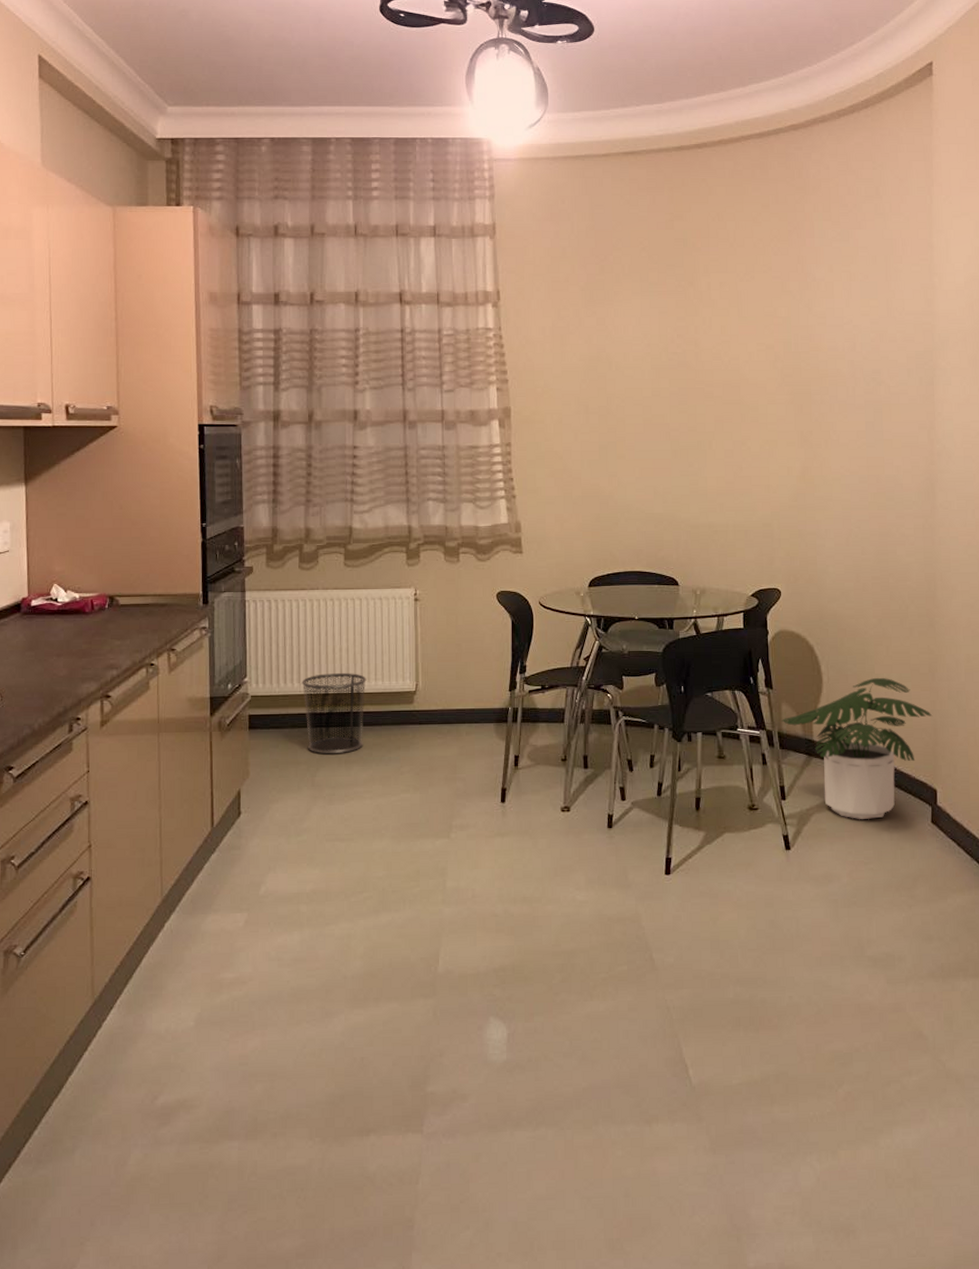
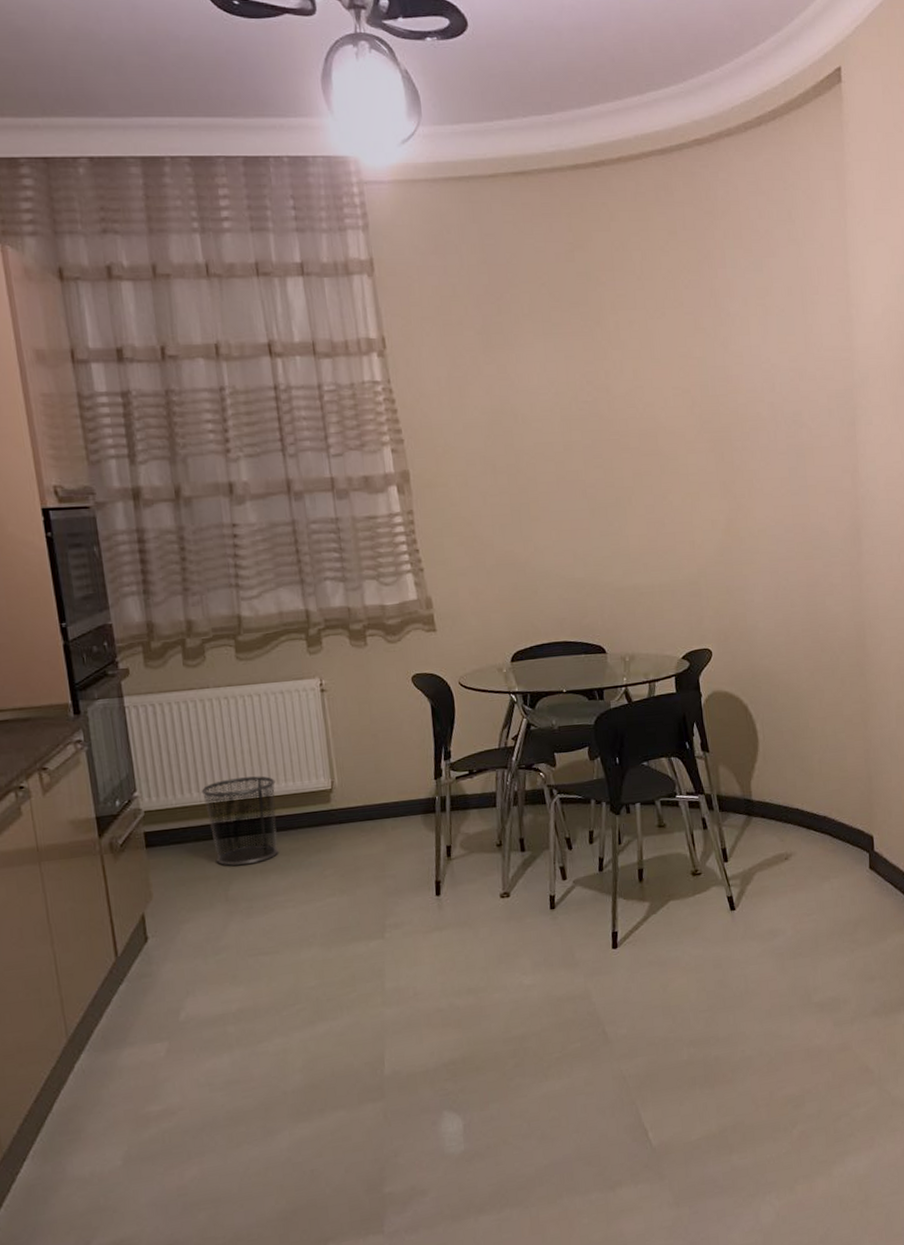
potted plant: present [782,677,933,819] -> none [720,731,867,873]

